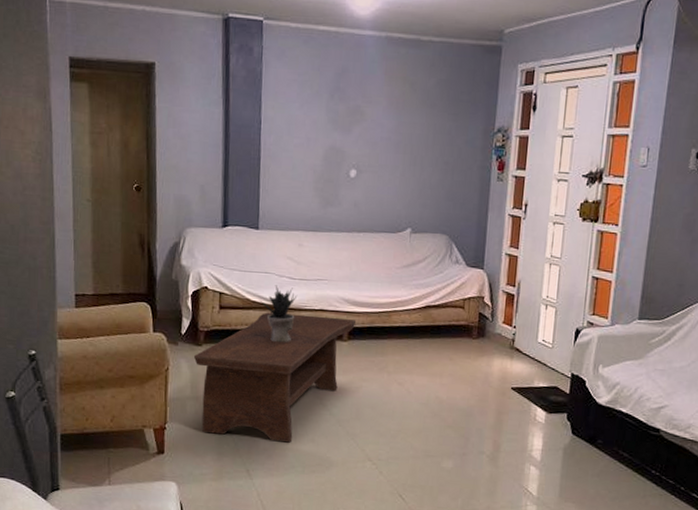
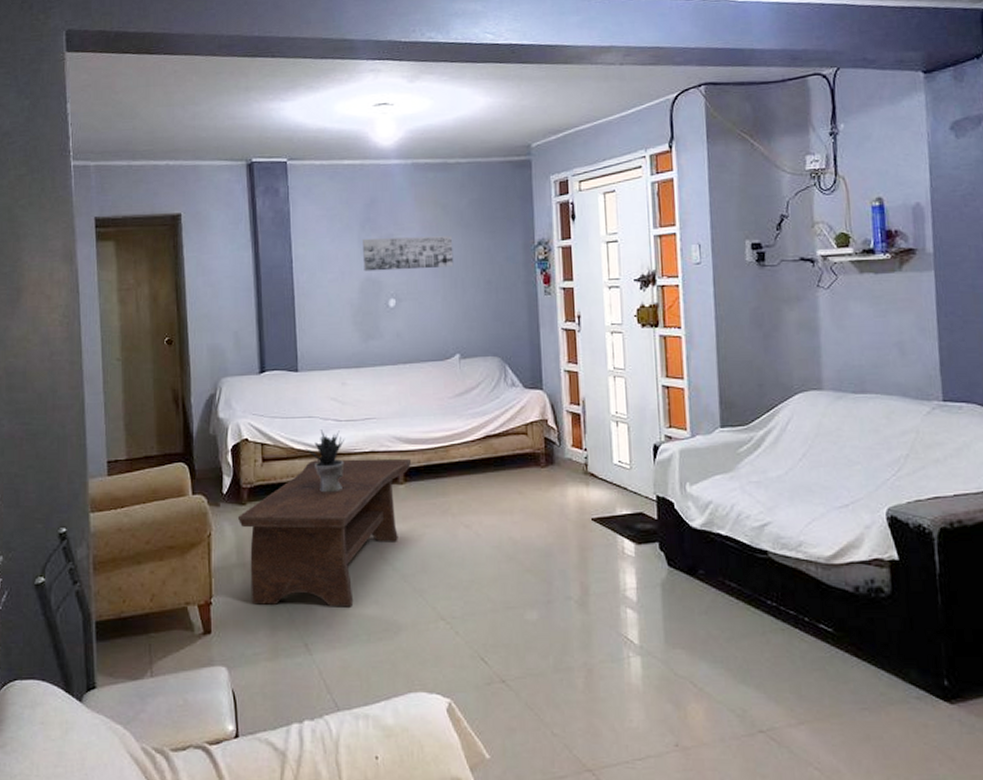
wall art: none [329,108,417,144] -> present [363,236,454,272]

